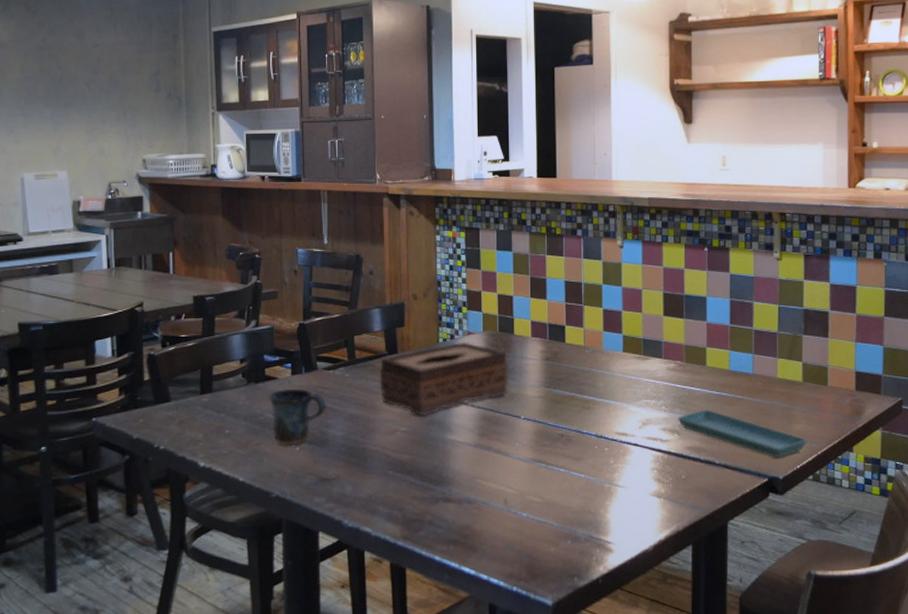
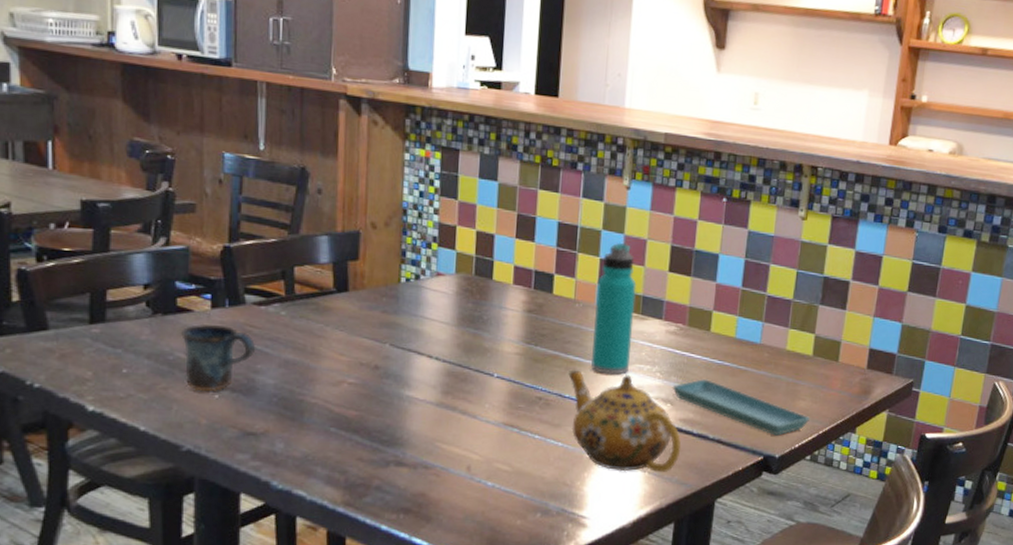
tissue box: present [379,342,508,416] -> none [324,284,483,368]
teapot: none [585,408,691,499] -> present [568,370,682,473]
water bottle: none [603,293,638,410] -> present [591,242,637,375]

